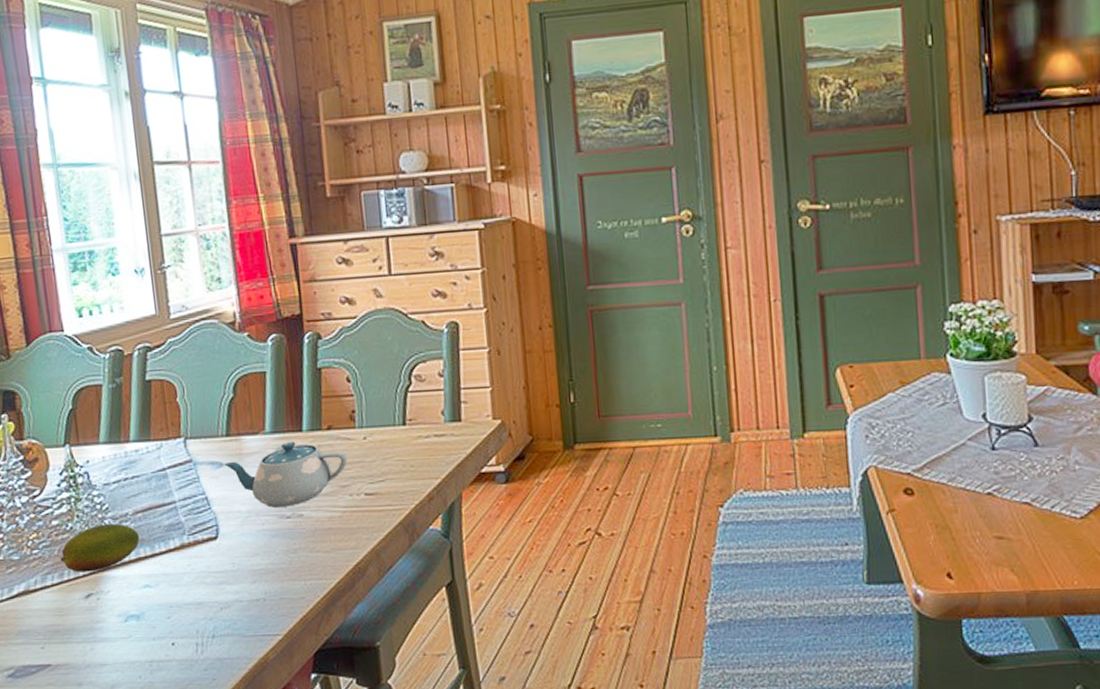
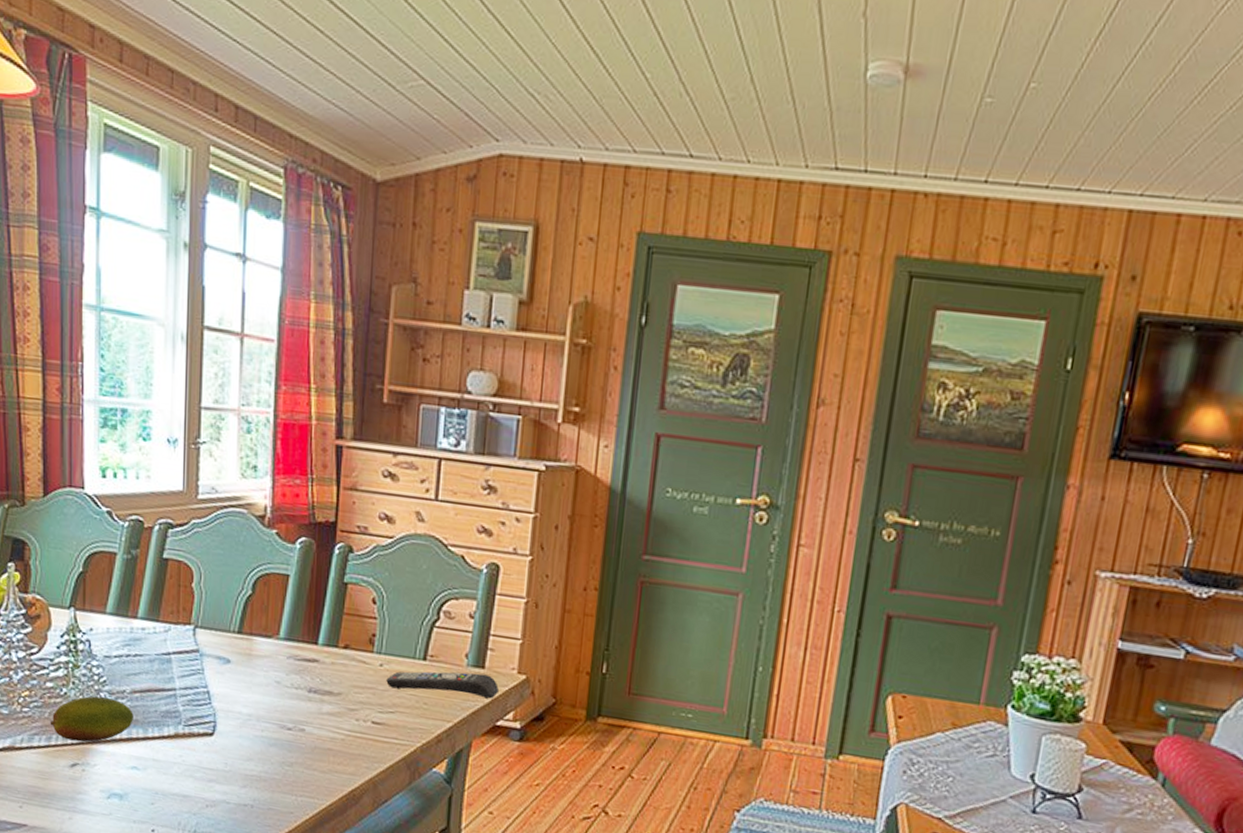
teapot: present [223,441,348,508] -> none [231,652,360,719]
remote control: none [372,426,479,458] -> present [386,671,500,699]

